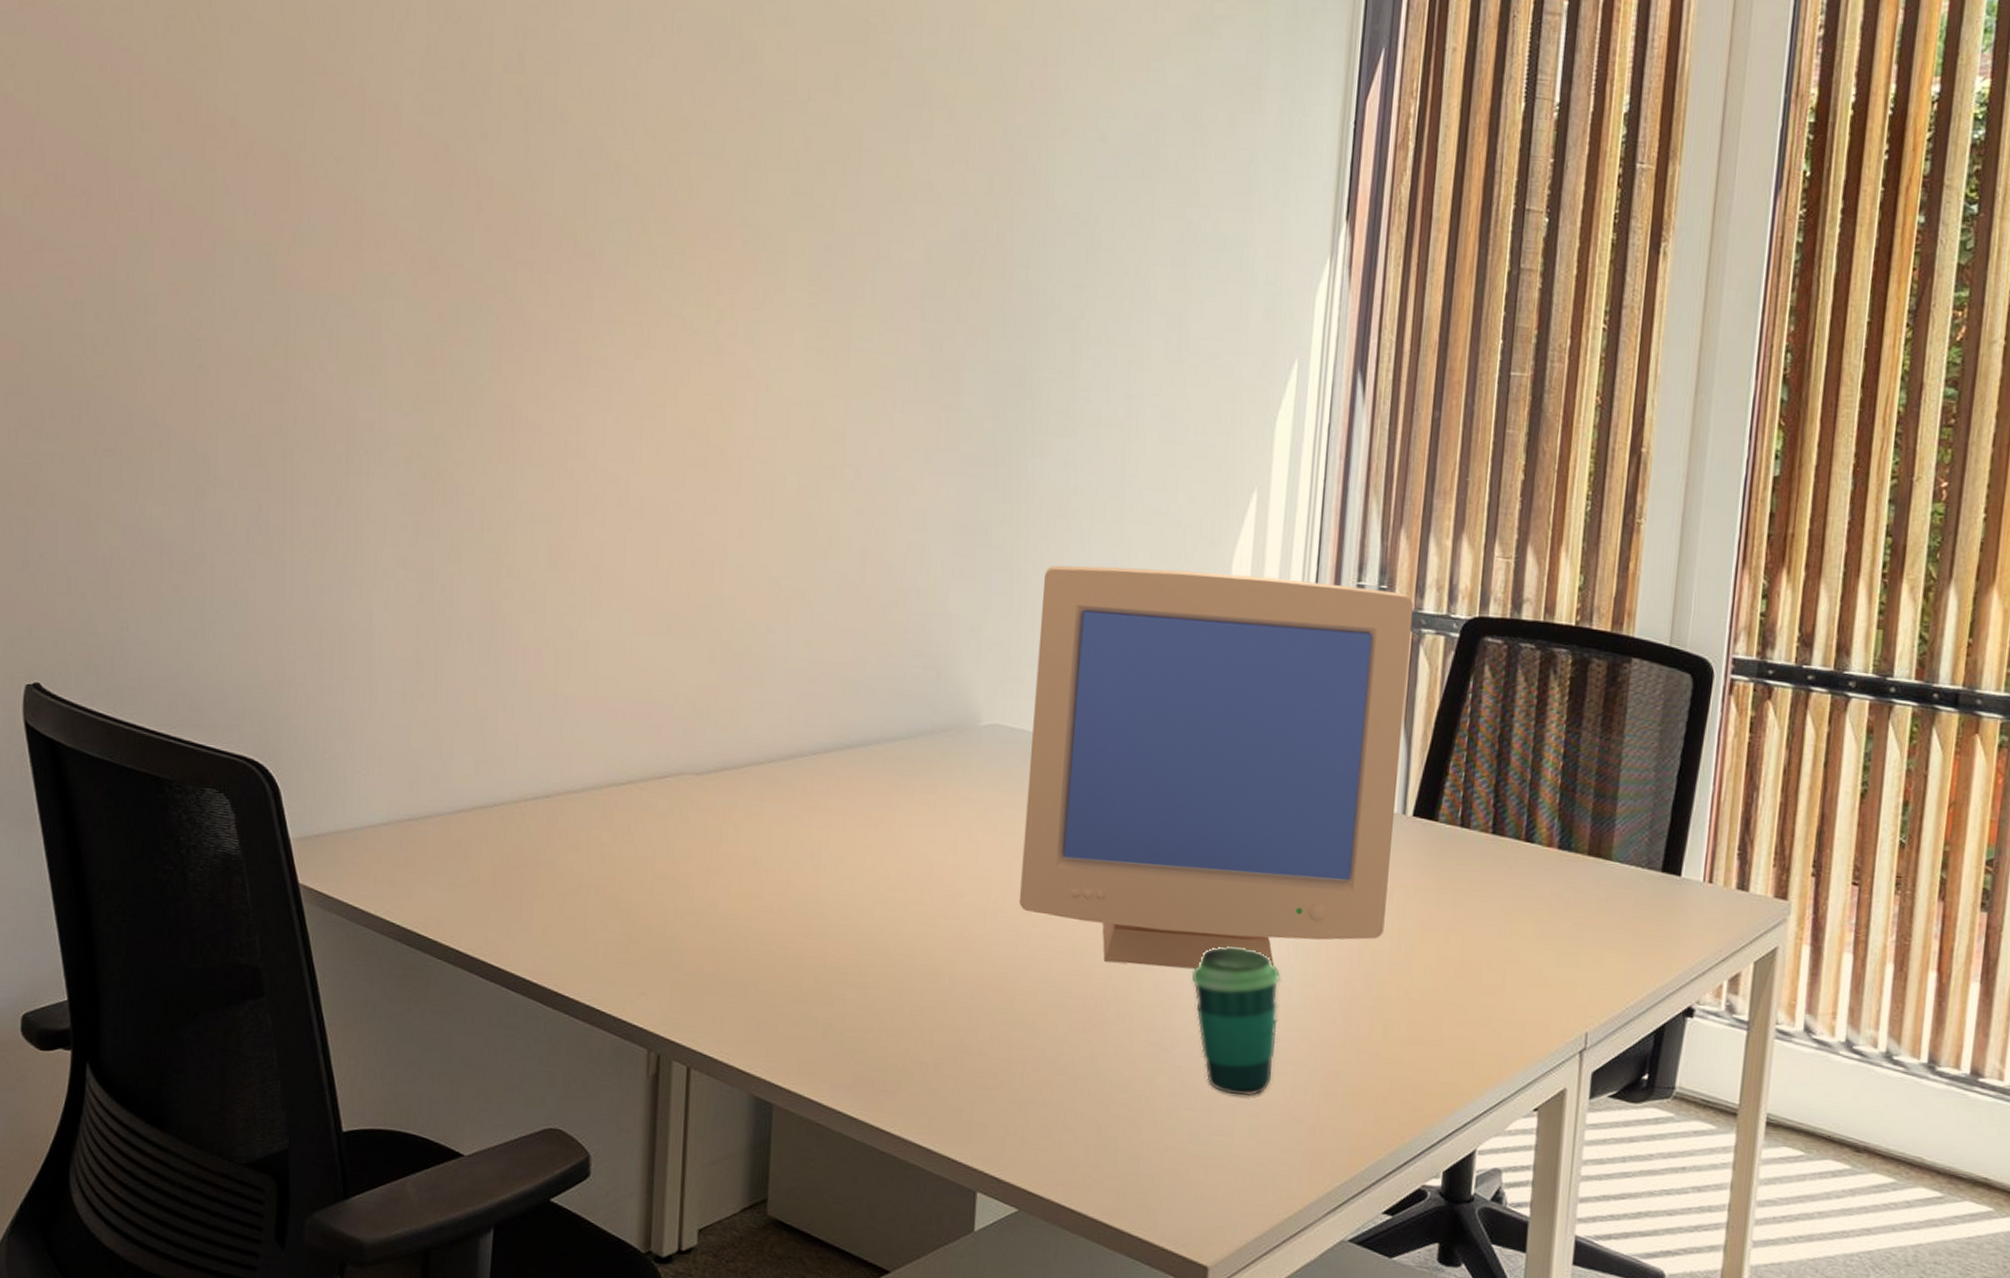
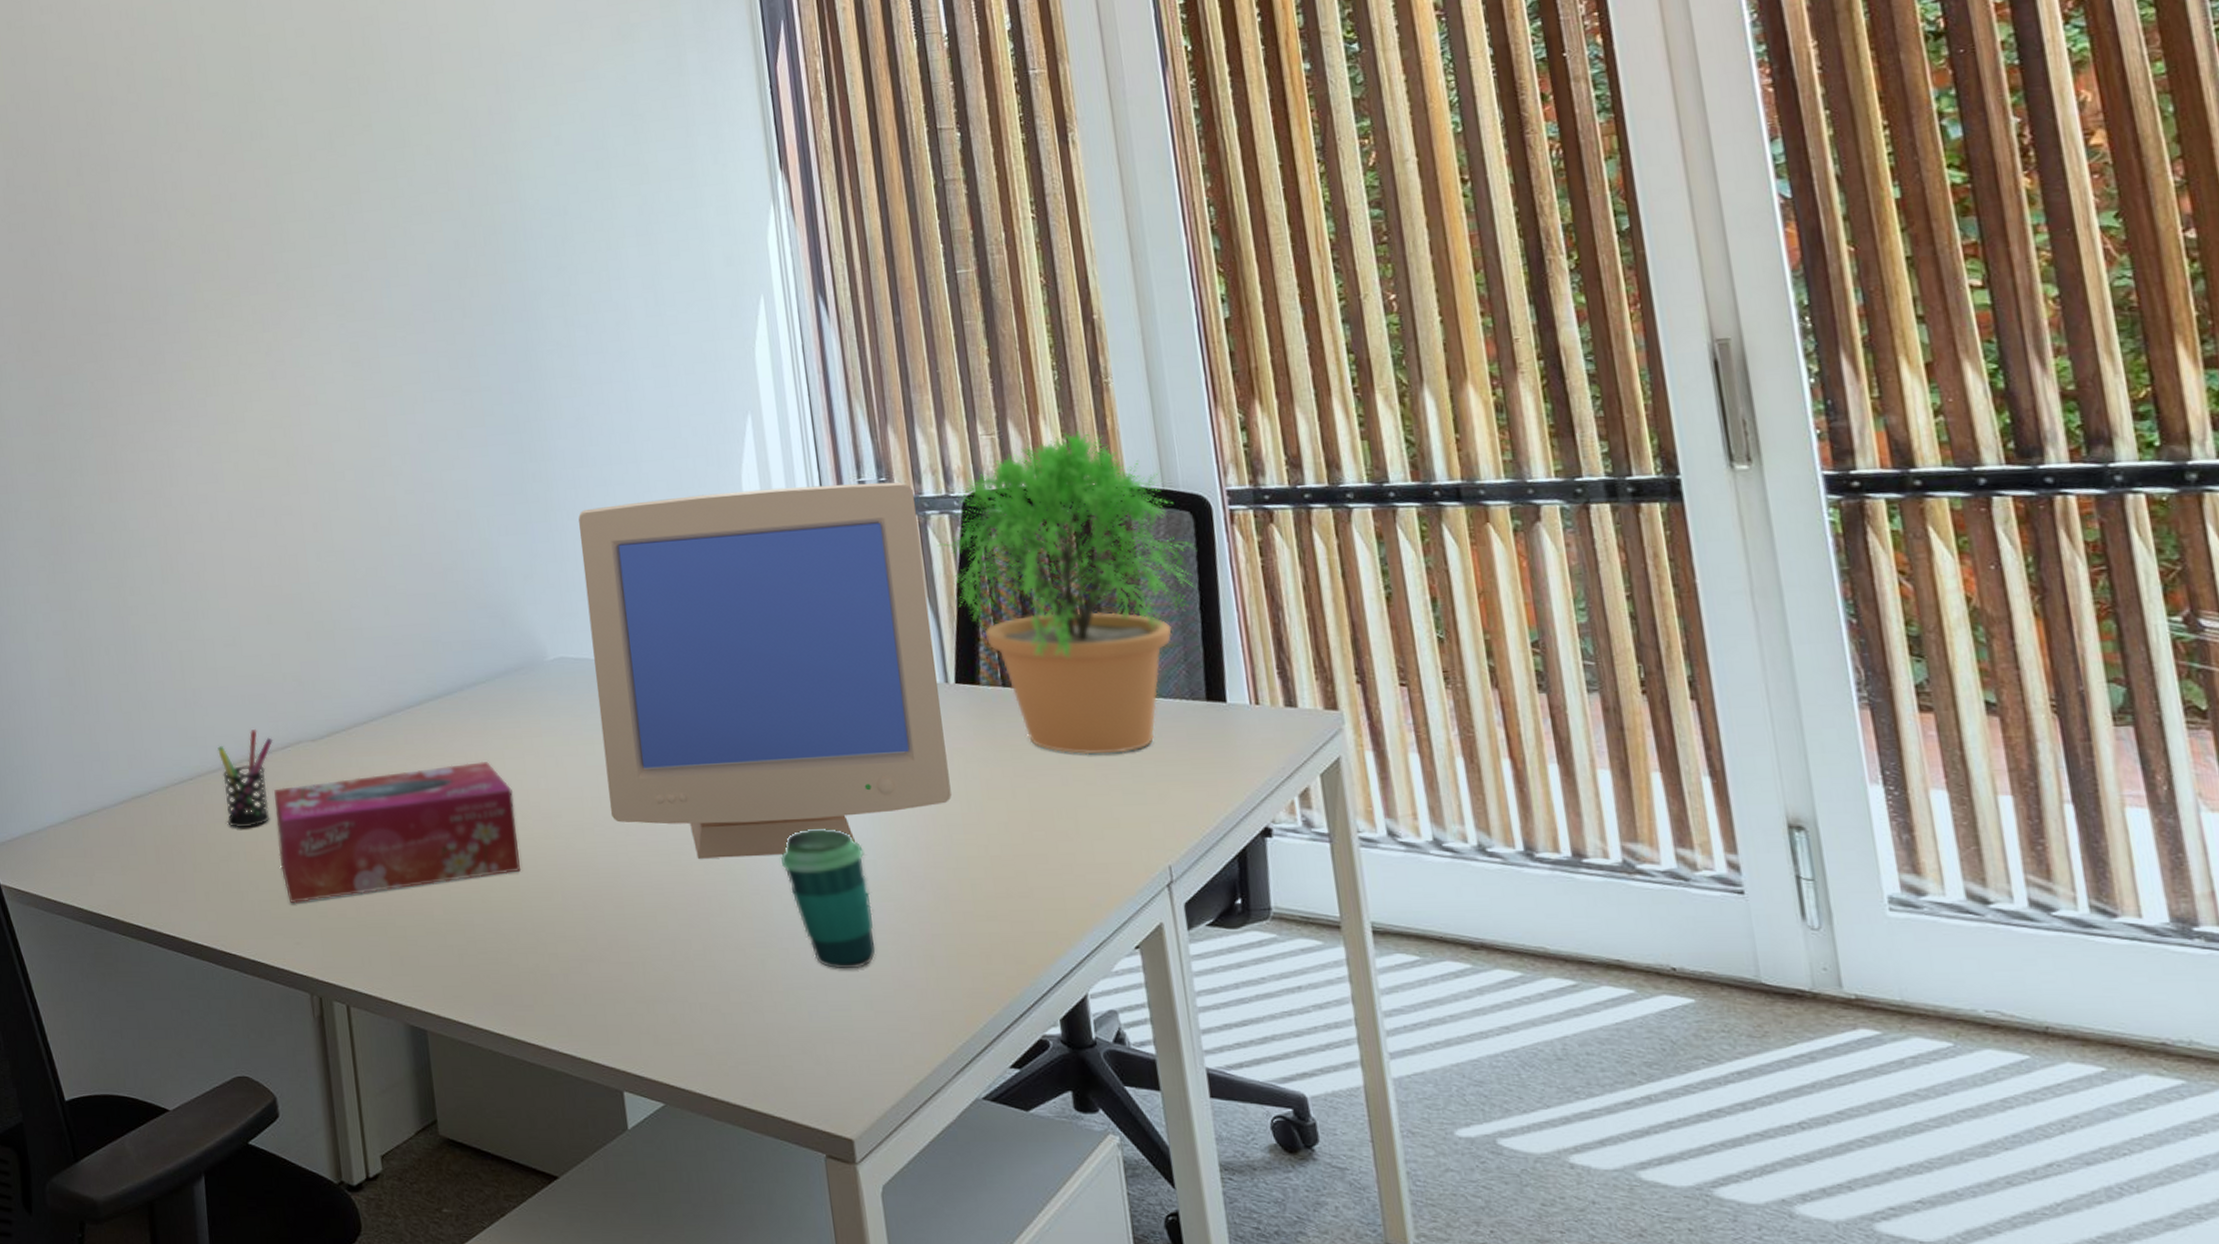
pen holder: none [583,751,651,861] -> present [217,729,274,828]
tissue box: none [636,821,915,951] -> present [274,761,520,904]
potted plant: none [1425,567,1688,913] -> present [937,428,1195,755]

